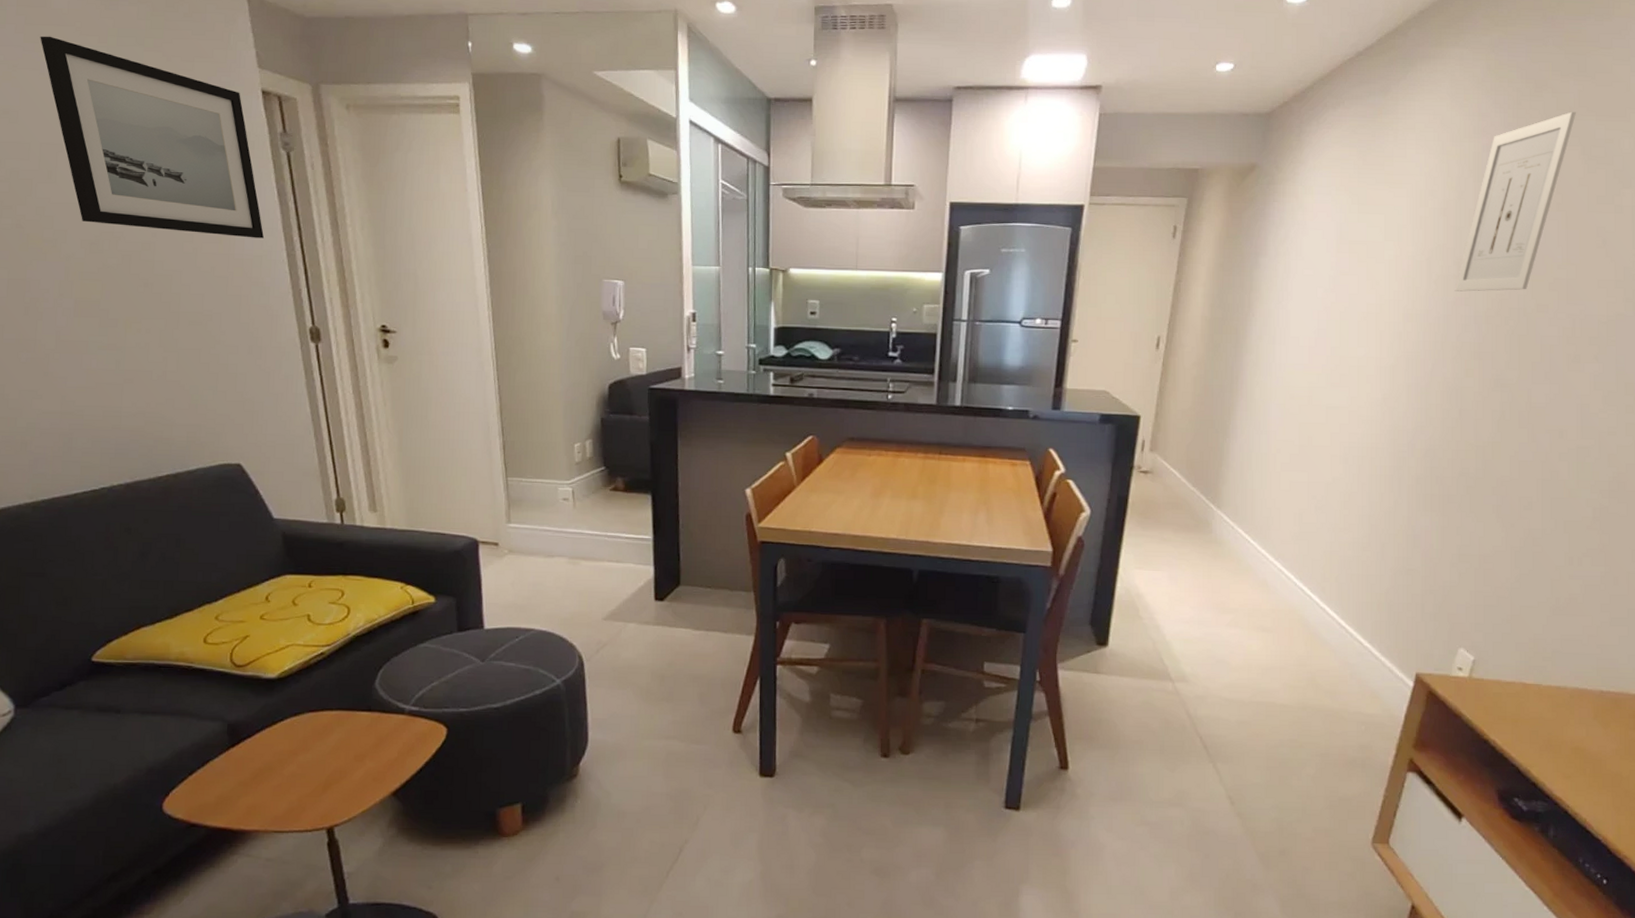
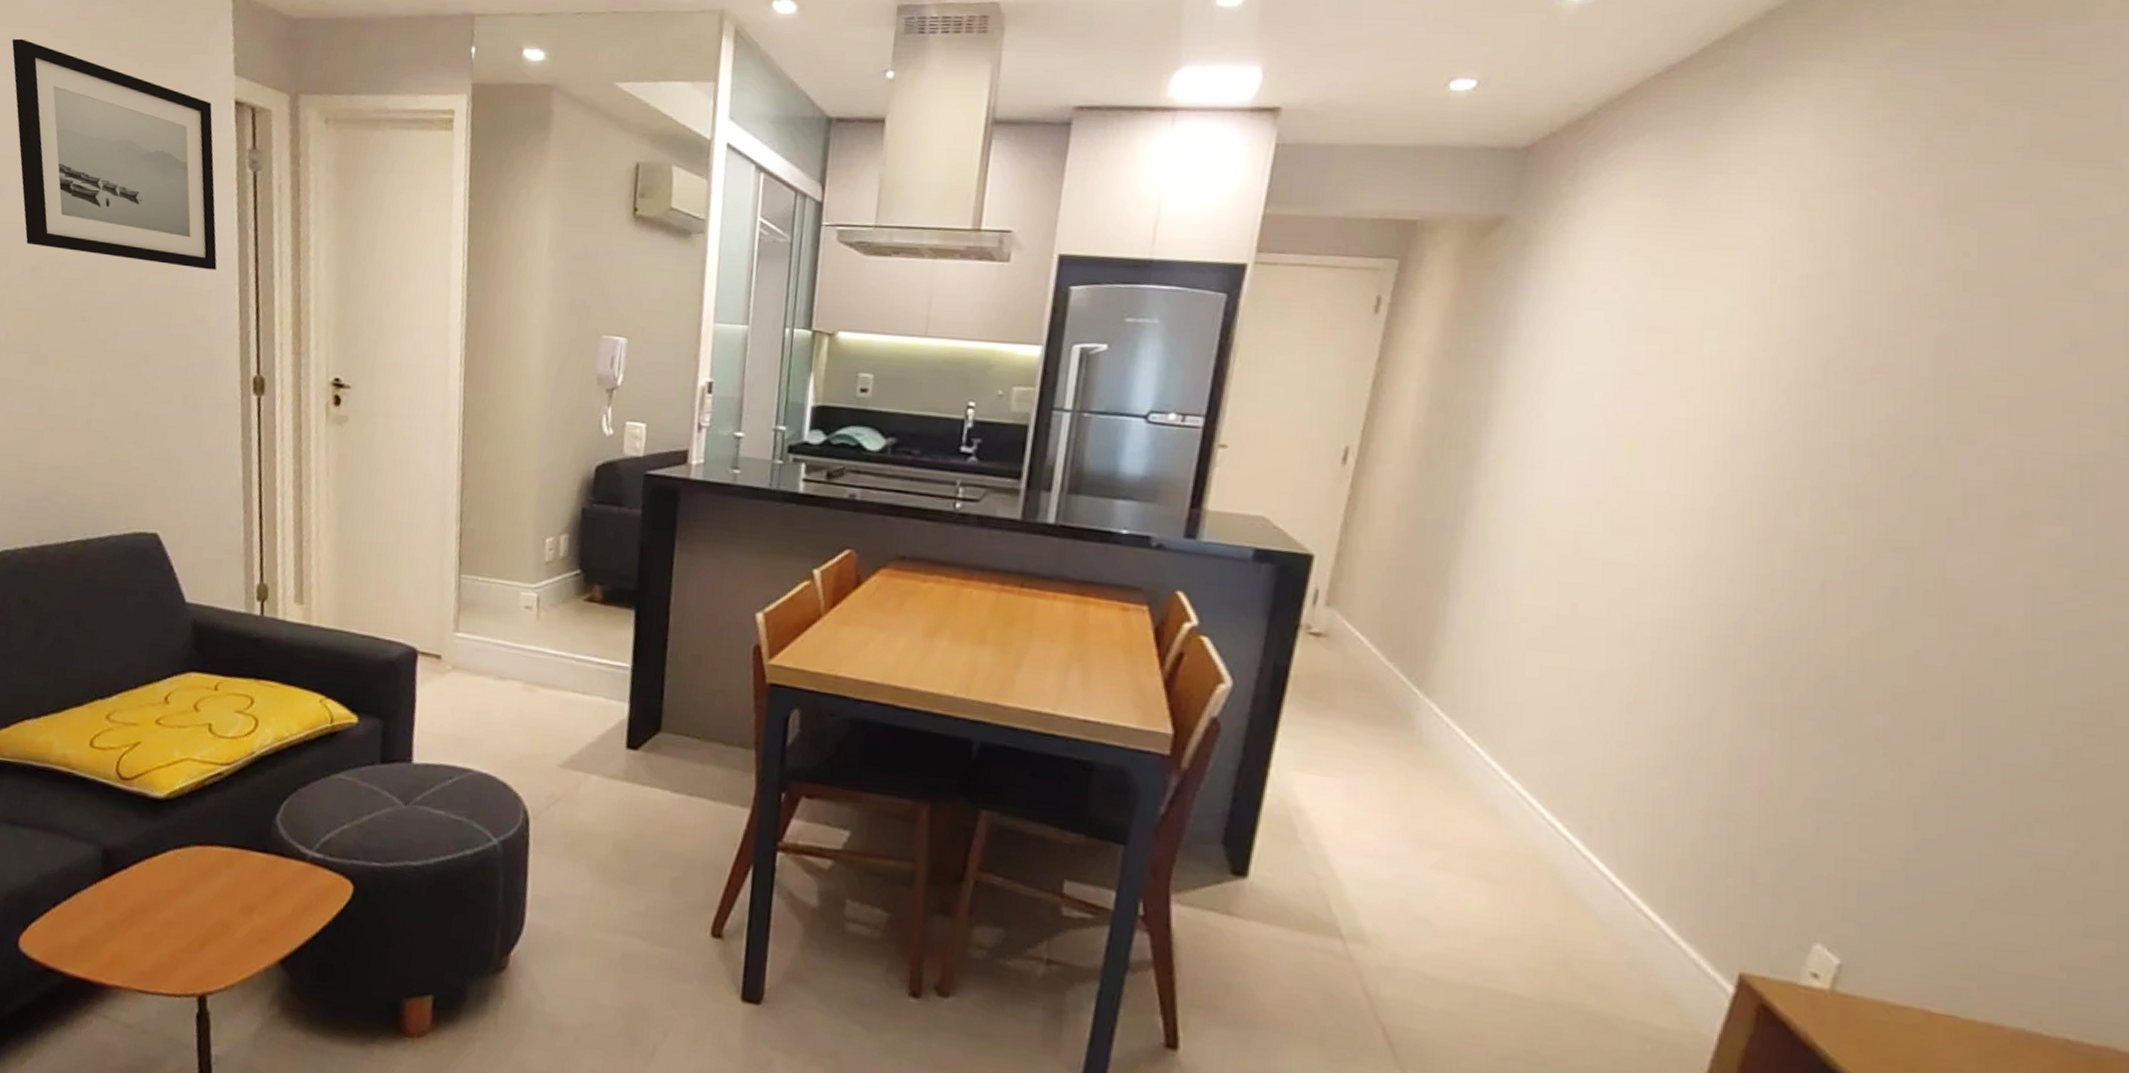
wall art: present [1454,111,1576,292] -> none [1817,153,2026,410]

